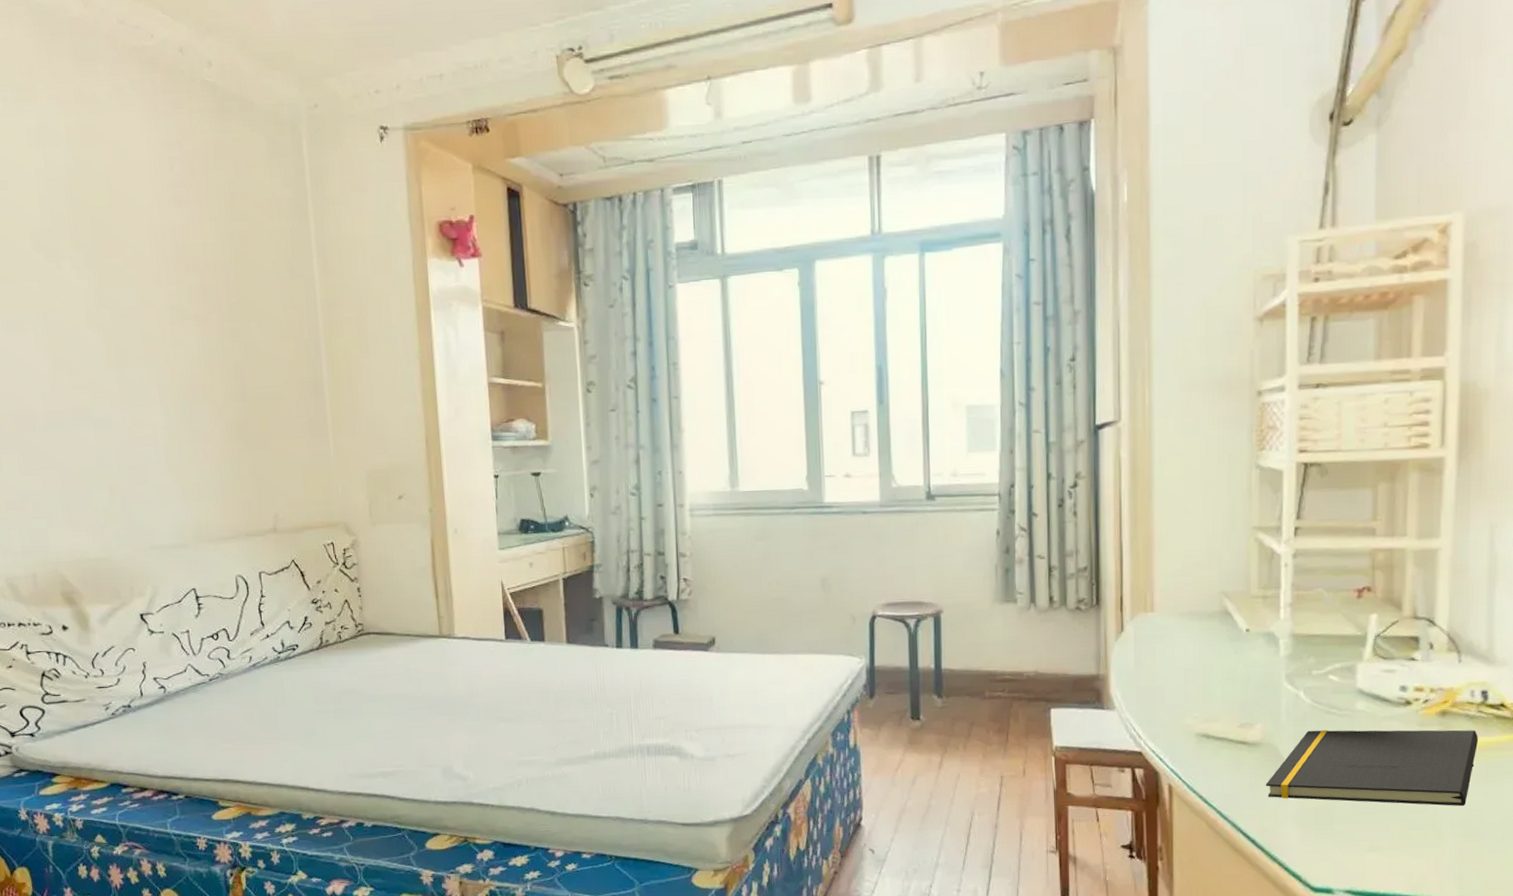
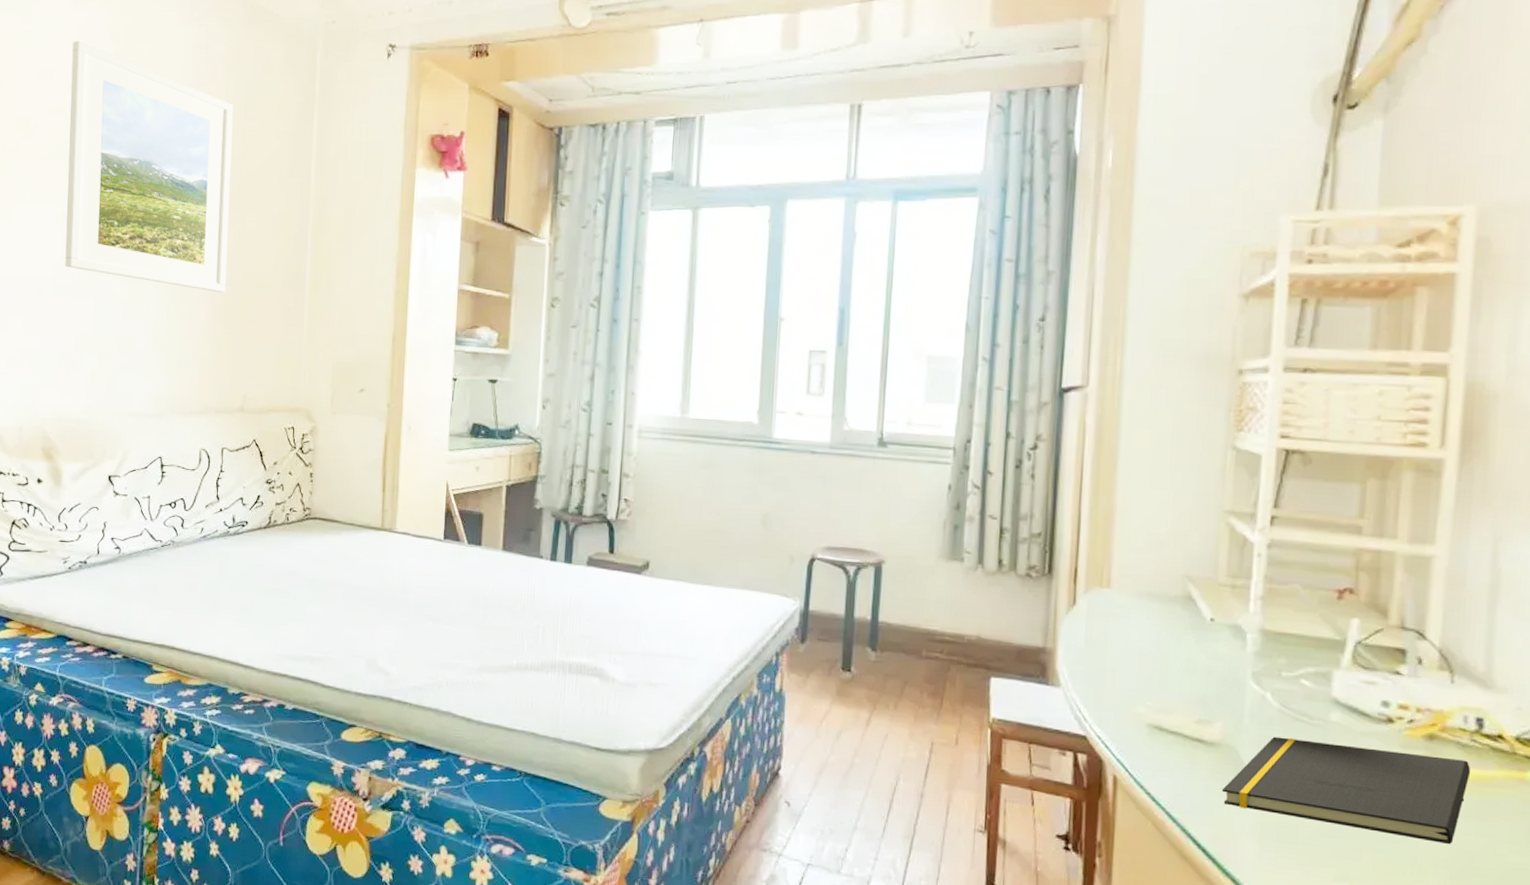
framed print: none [24,145,239,410] -> present [65,40,234,293]

